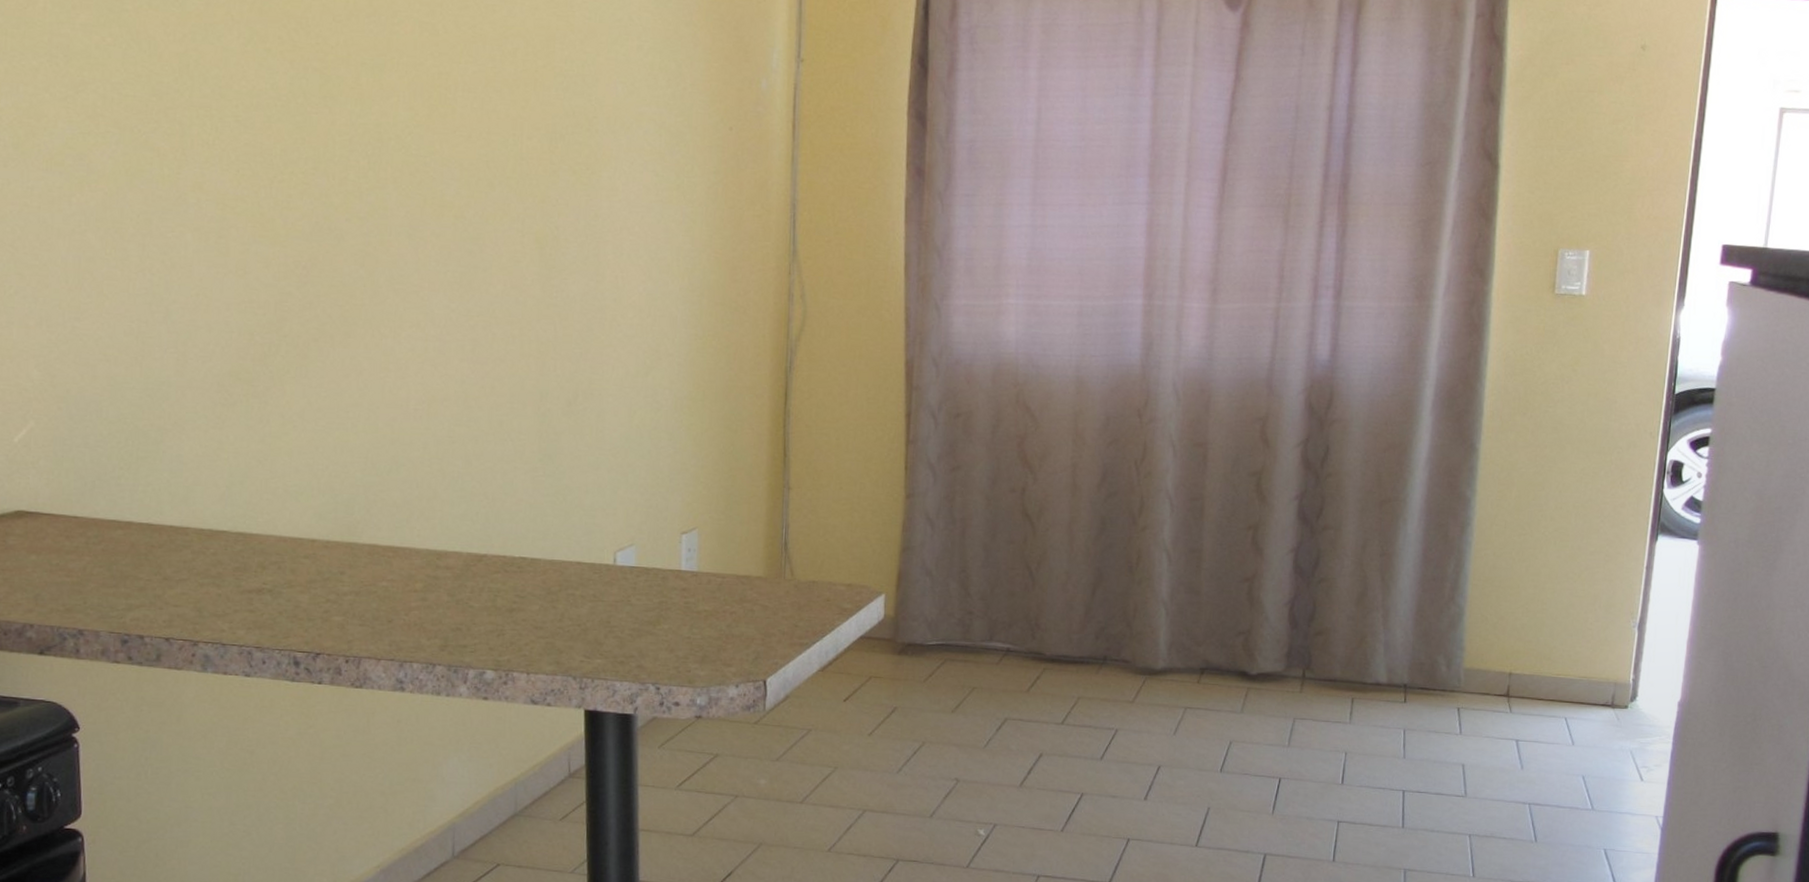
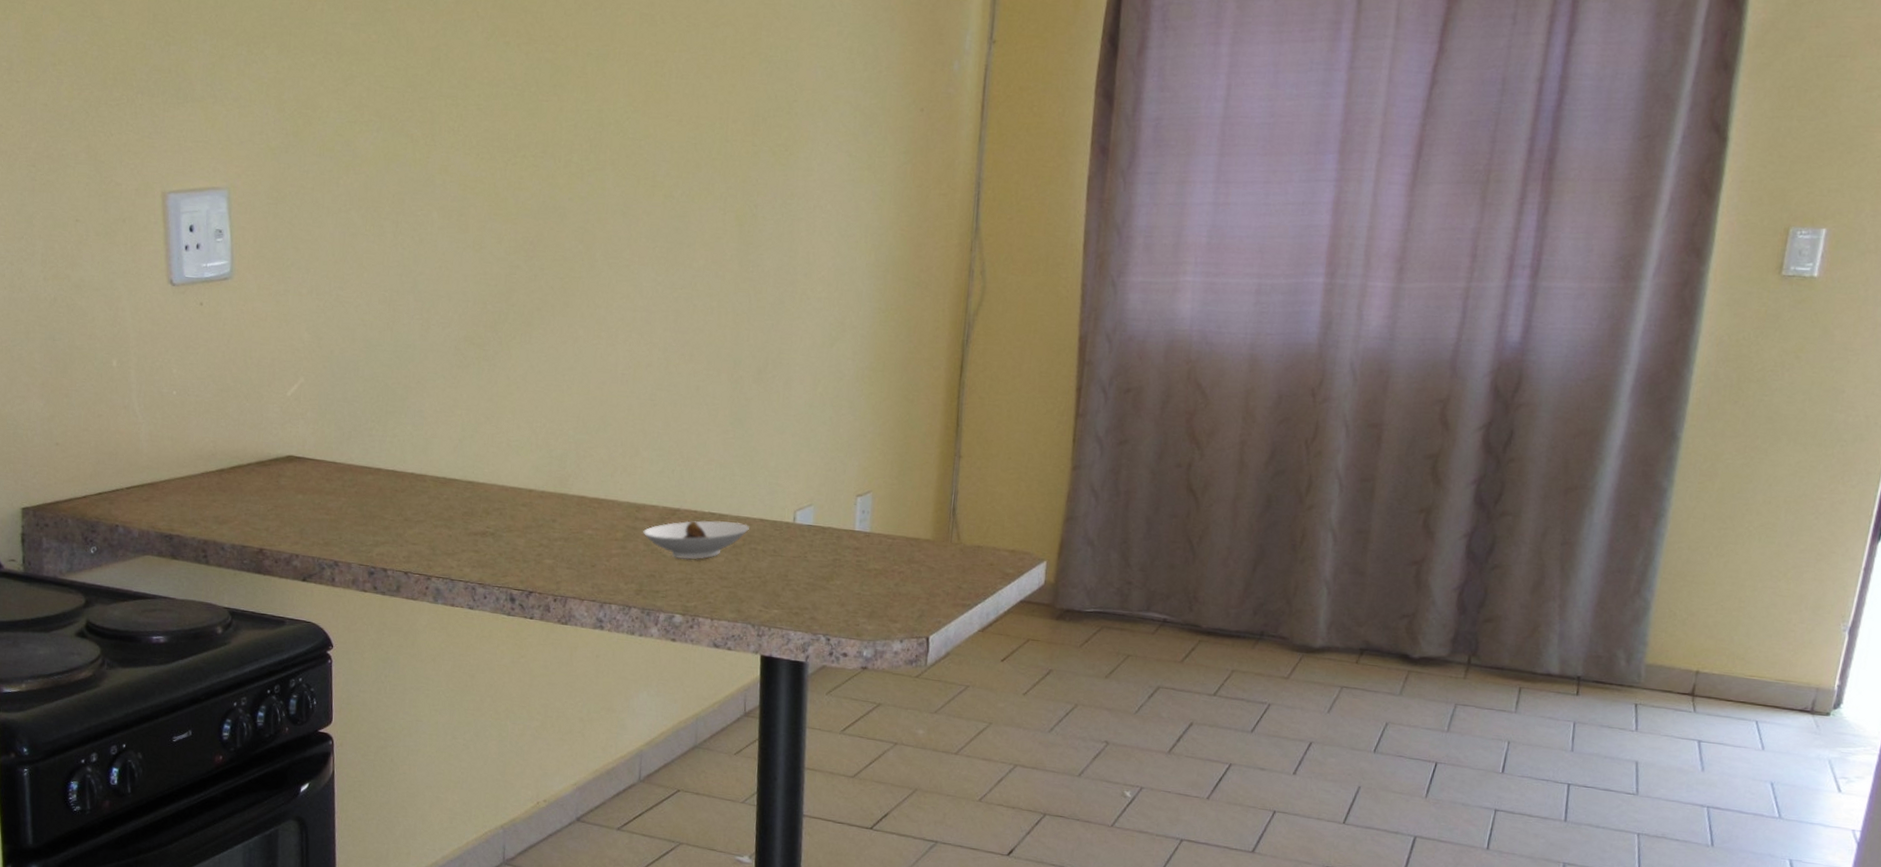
saucer: none [446,566,565,609] -> present [643,520,749,560]

